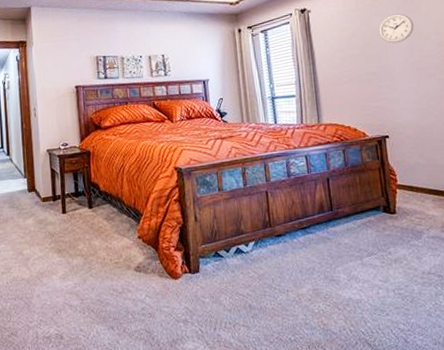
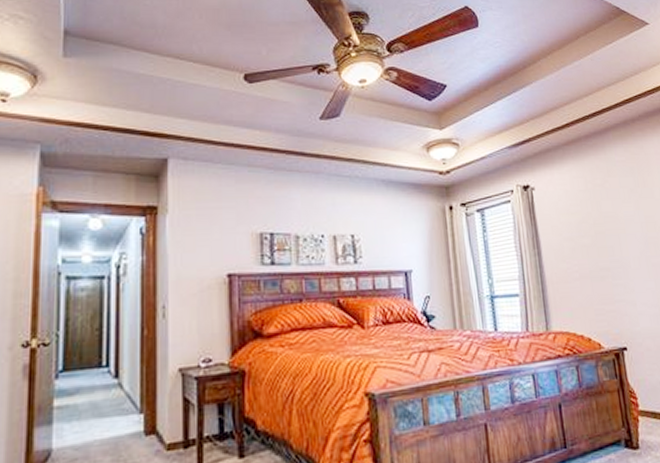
wall clock: present [379,13,414,44] -> none [610,198,648,233]

